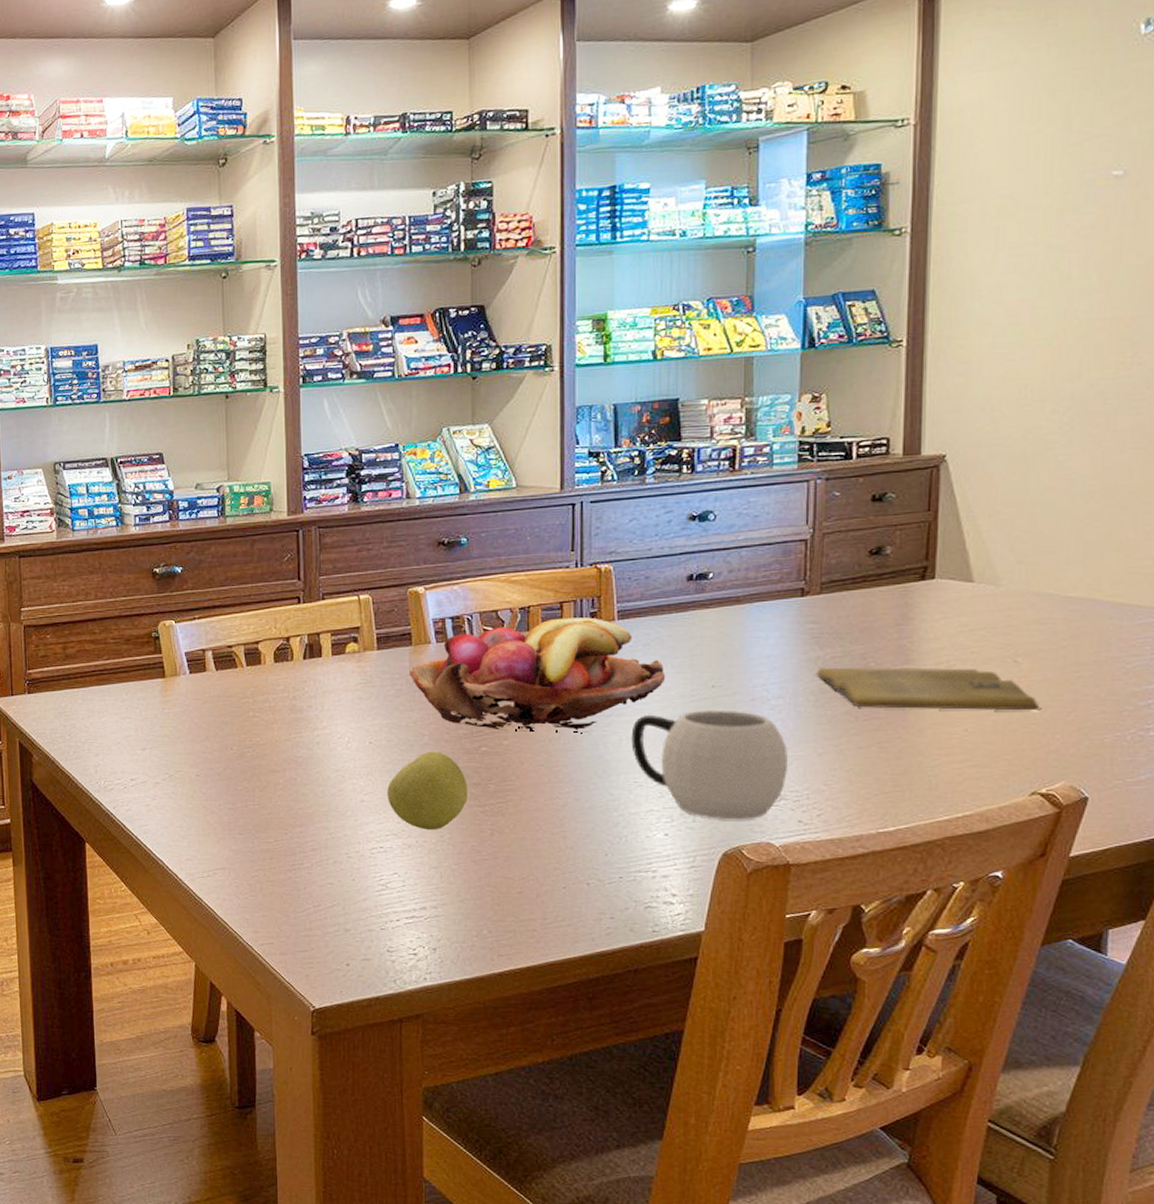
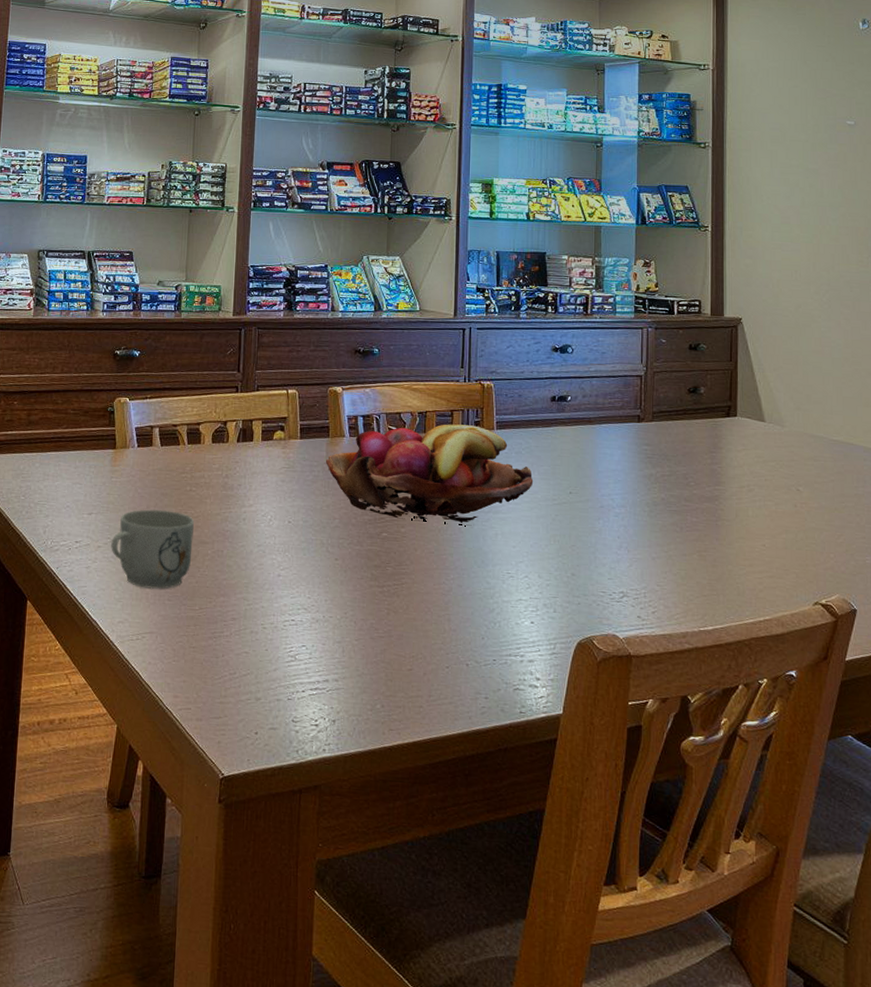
mug: none [170,739,262,823] -> present [111,509,194,589]
apple: present [387,751,468,829] -> none [301,533,370,606]
mug: present [631,709,789,820] -> none [505,513,630,613]
book: present [816,667,1042,711] -> none [650,483,819,533]

